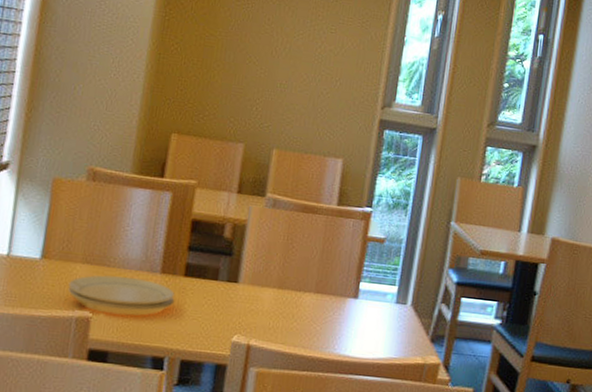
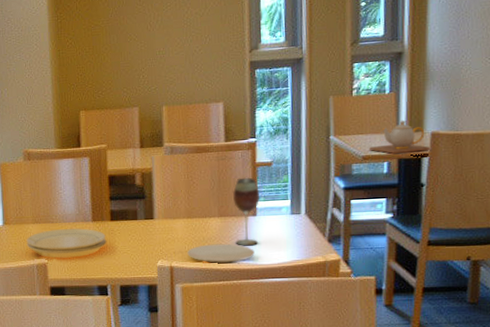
plate: none [270,324,349,350] -> present [187,243,255,263]
wineglass: none [329,251,367,334] -> present [232,177,260,246]
teapot: none [488,218,548,257] -> present [368,120,430,154]

